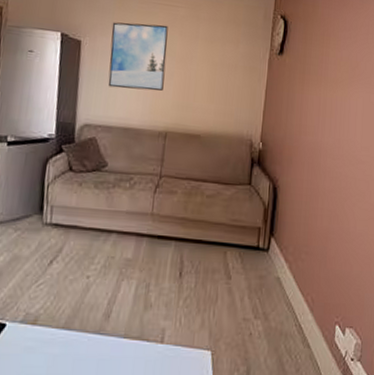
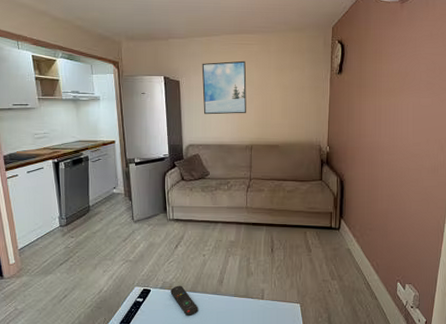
remote control: none [34,319,72,366] -> present [170,285,198,317]

